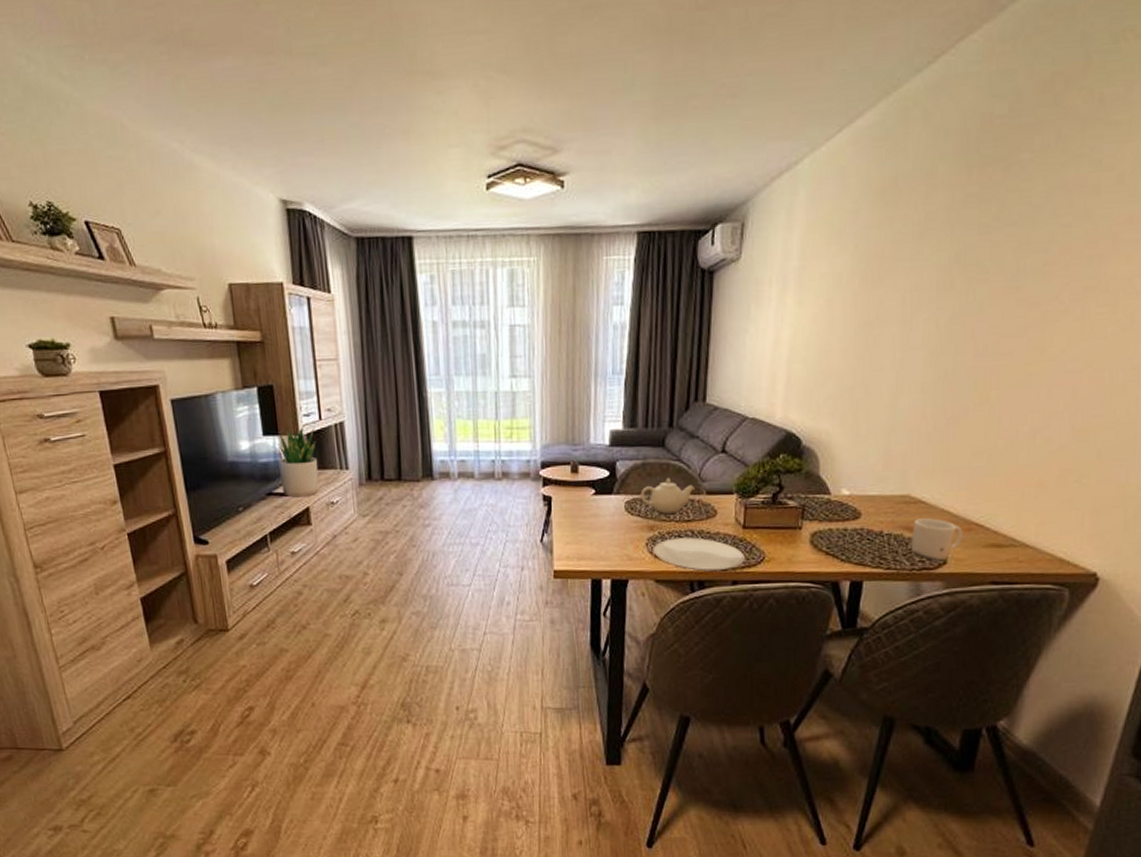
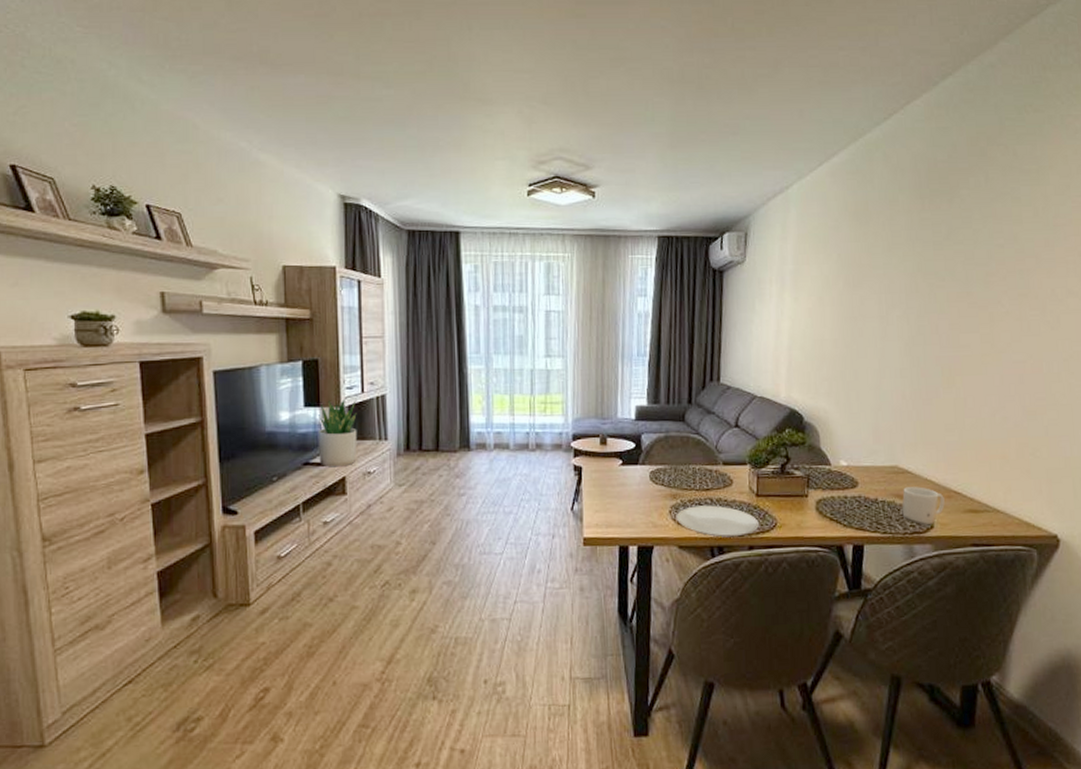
teapot: present [640,478,695,515] -> none [664,450,712,484]

